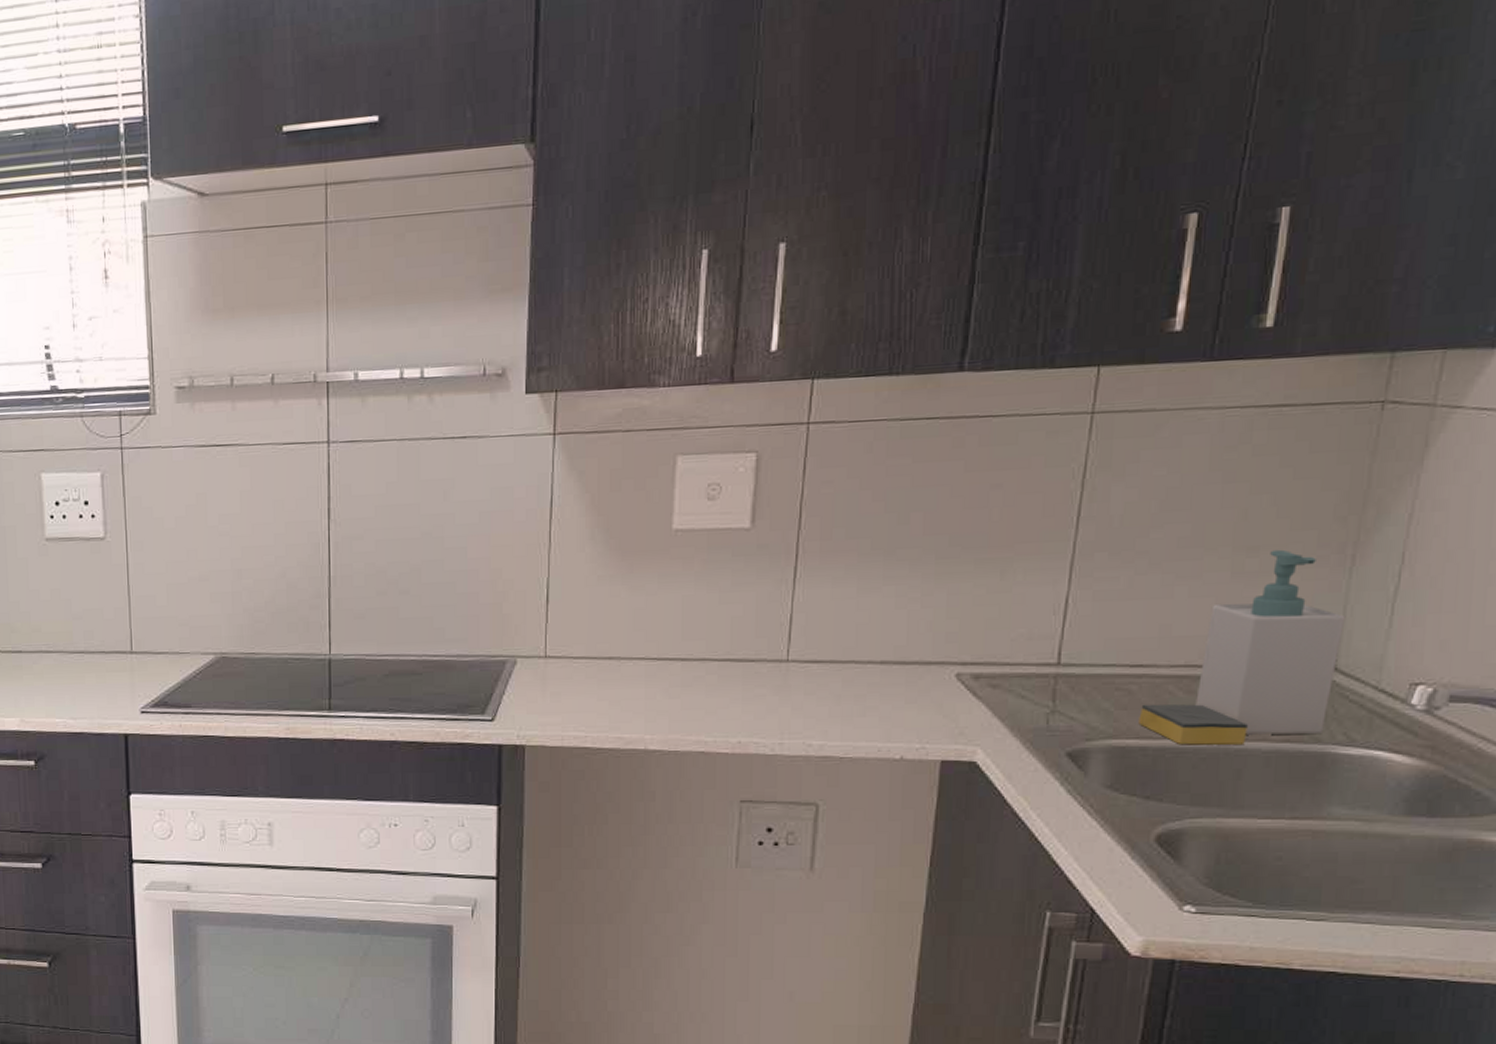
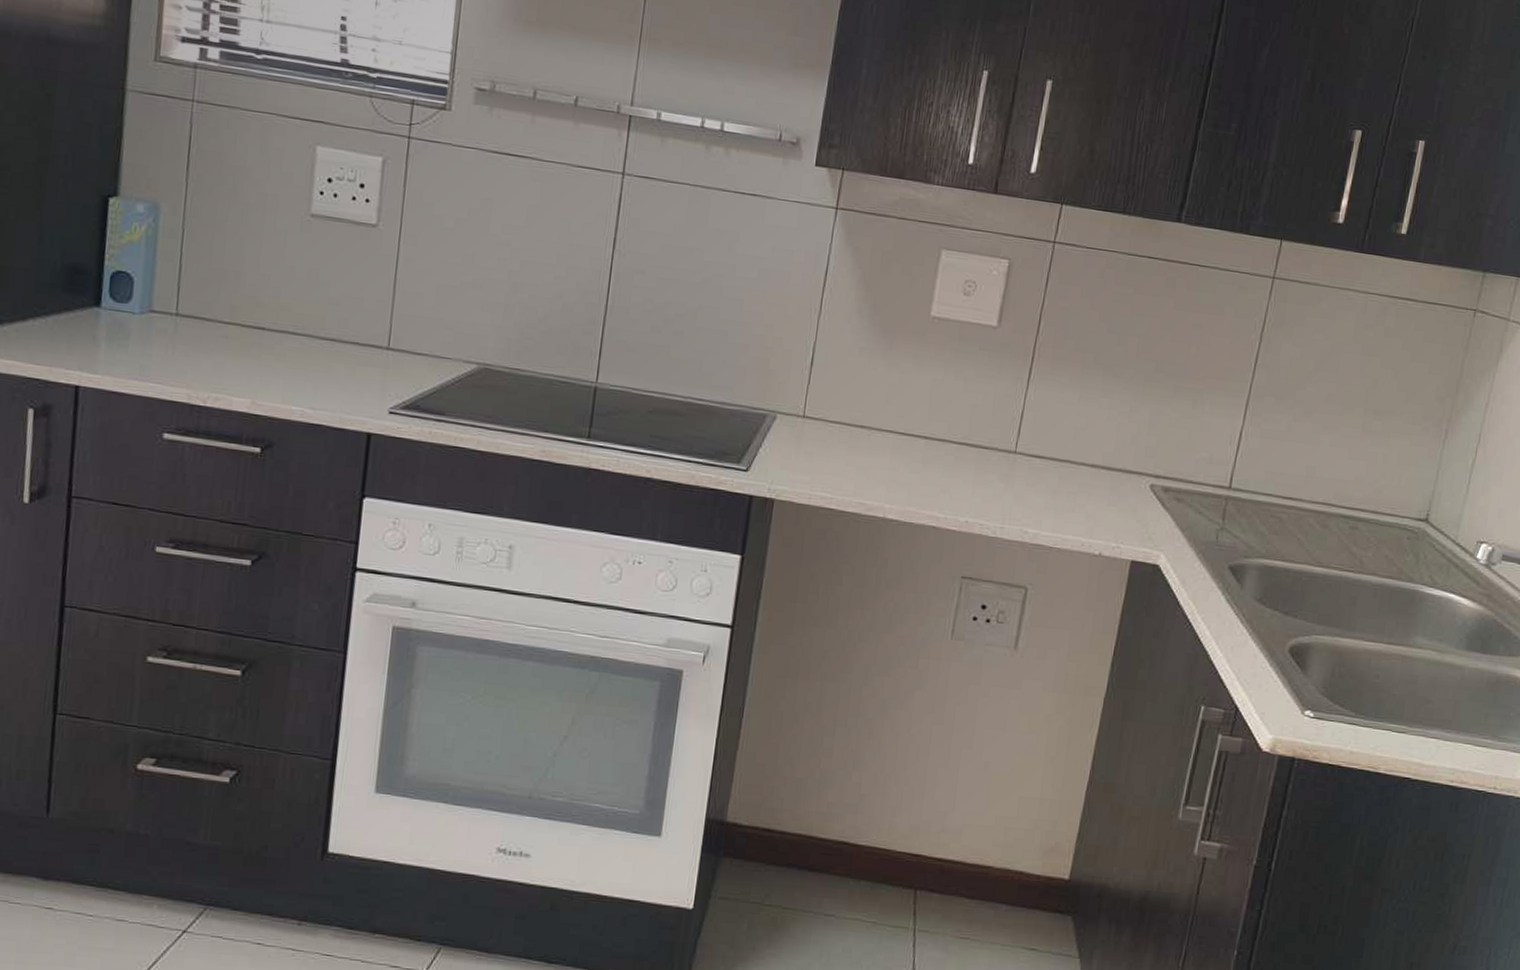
sponge: present [1138,704,1248,746] -> none [1285,532,1363,577]
soap bottle: present [1195,549,1346,735] -> none [1327,416,1438,575]

